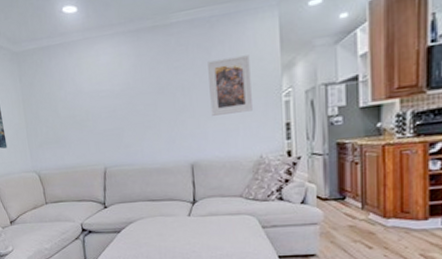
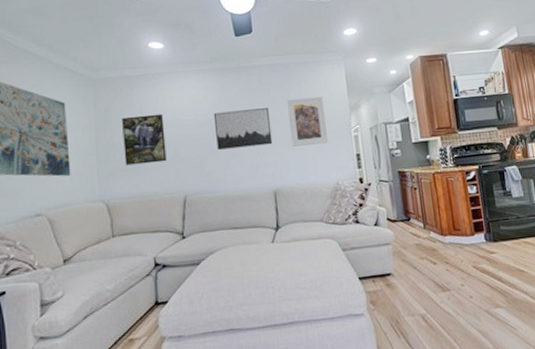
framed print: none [44,85,87,138] -> present [122,113,167,166]
wall art: none [129,72,191,121] -> present [213,108,273,150]

